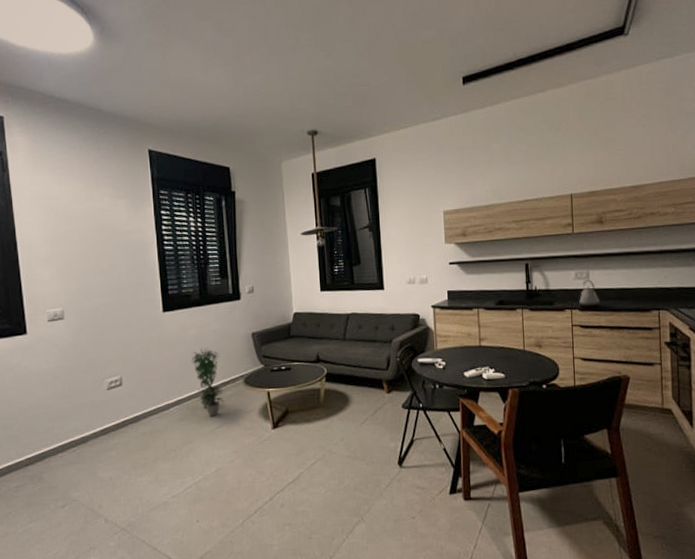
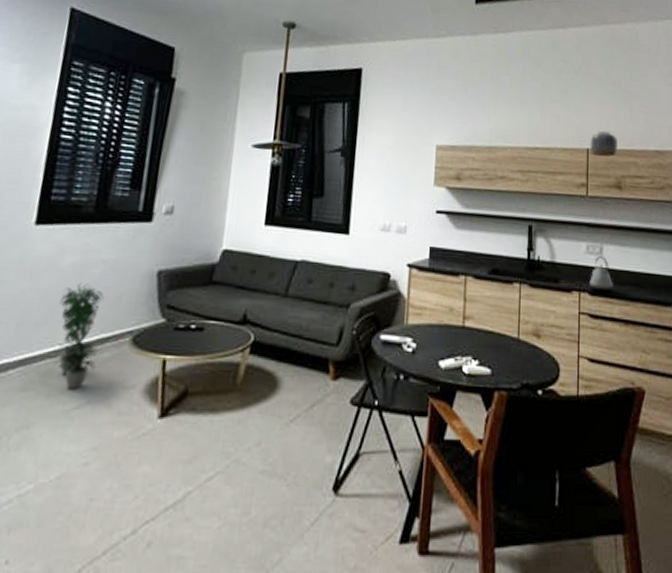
decorative jar: none [573,176,598,199] -> present [590,131,617,157]

